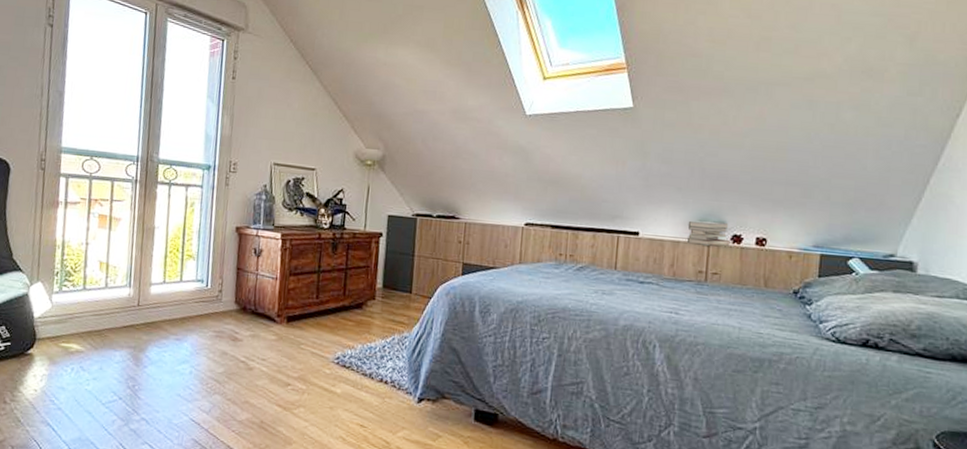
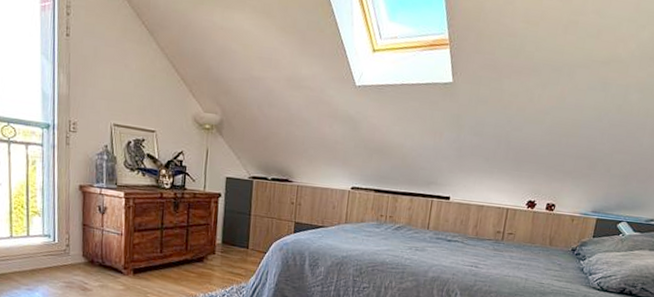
books: present [688,220,729,247] -> none [490,187,526,211]

